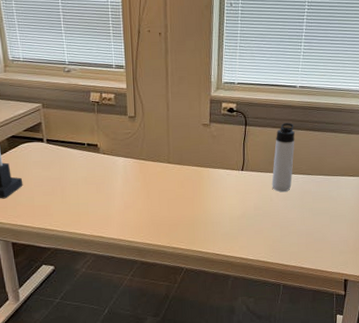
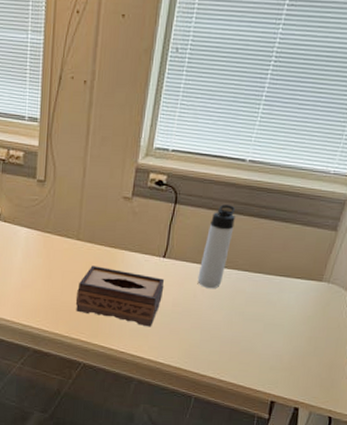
tissue box: none [173,183,246,230] -> present [75,265,165,327]

